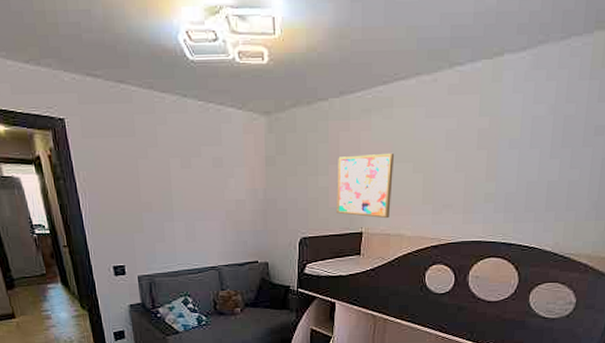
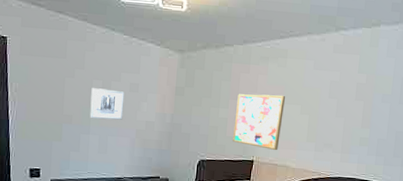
wall art: none [169,167,209,204] -> present [90,88,125,120]

